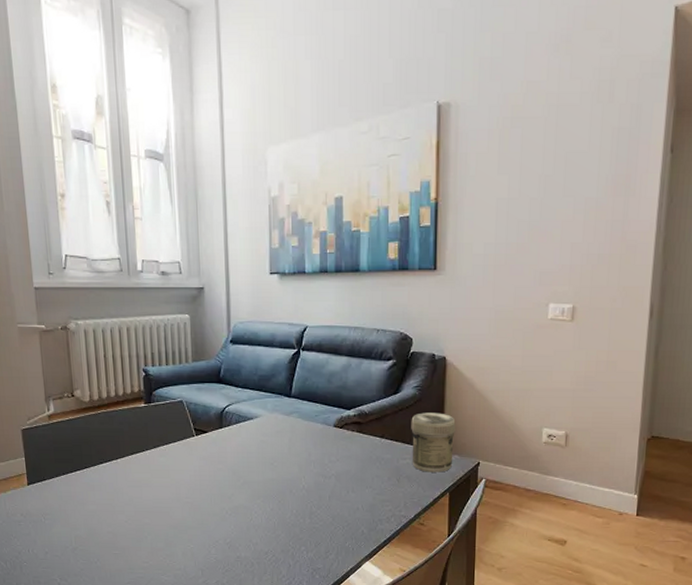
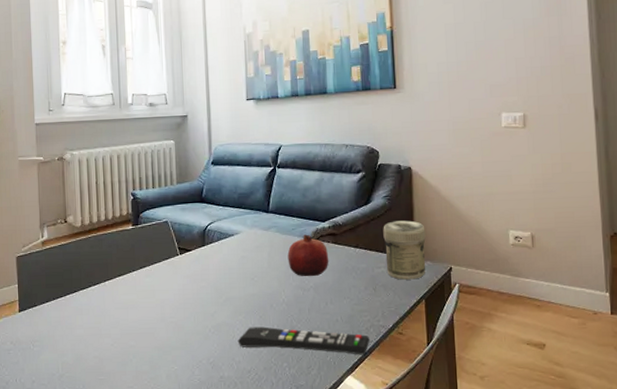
remote control: none [255,511,391,543] -> present [237,326,371,355]
fruit: none [309,421,353,465] -> present [287,234,329,277]

